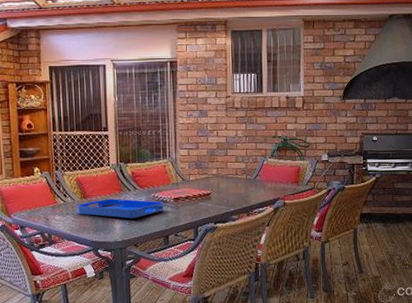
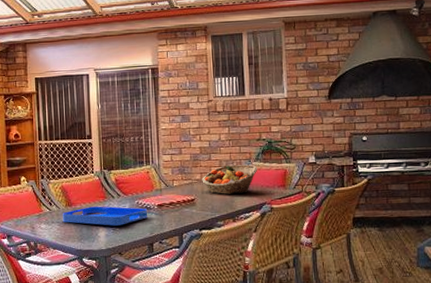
fruit basket: none [218,160,273,189] -> present [202,164,258,194]

